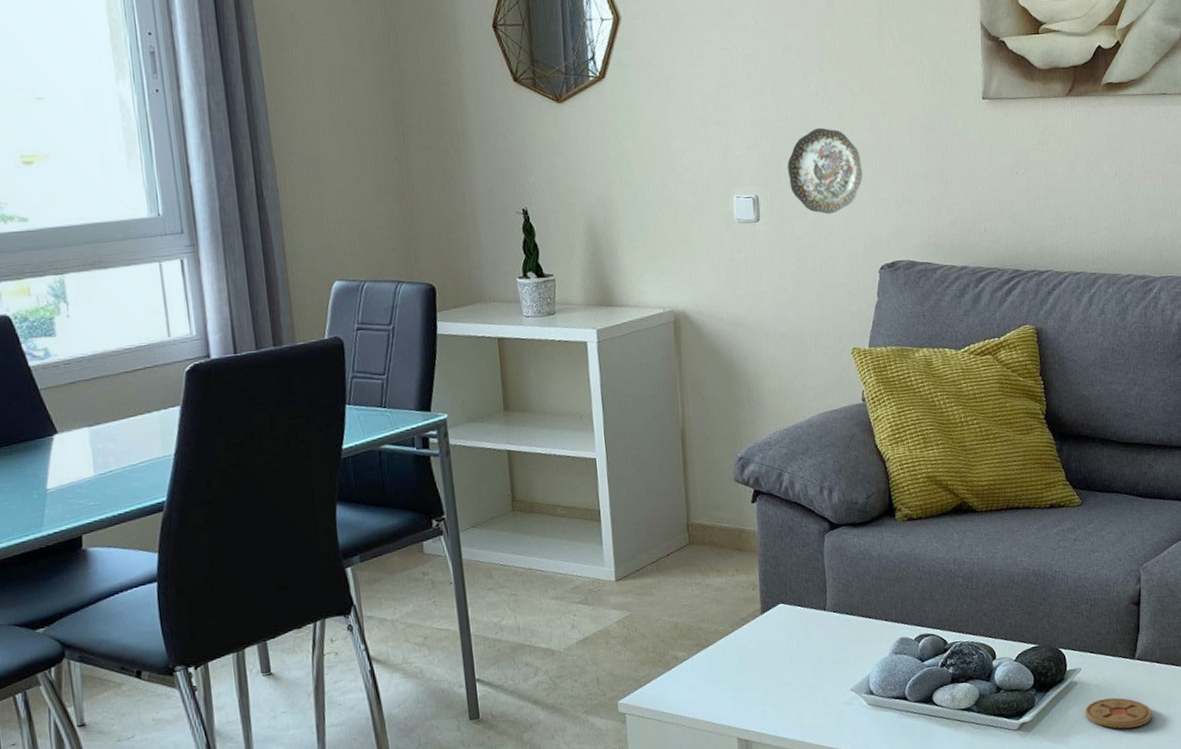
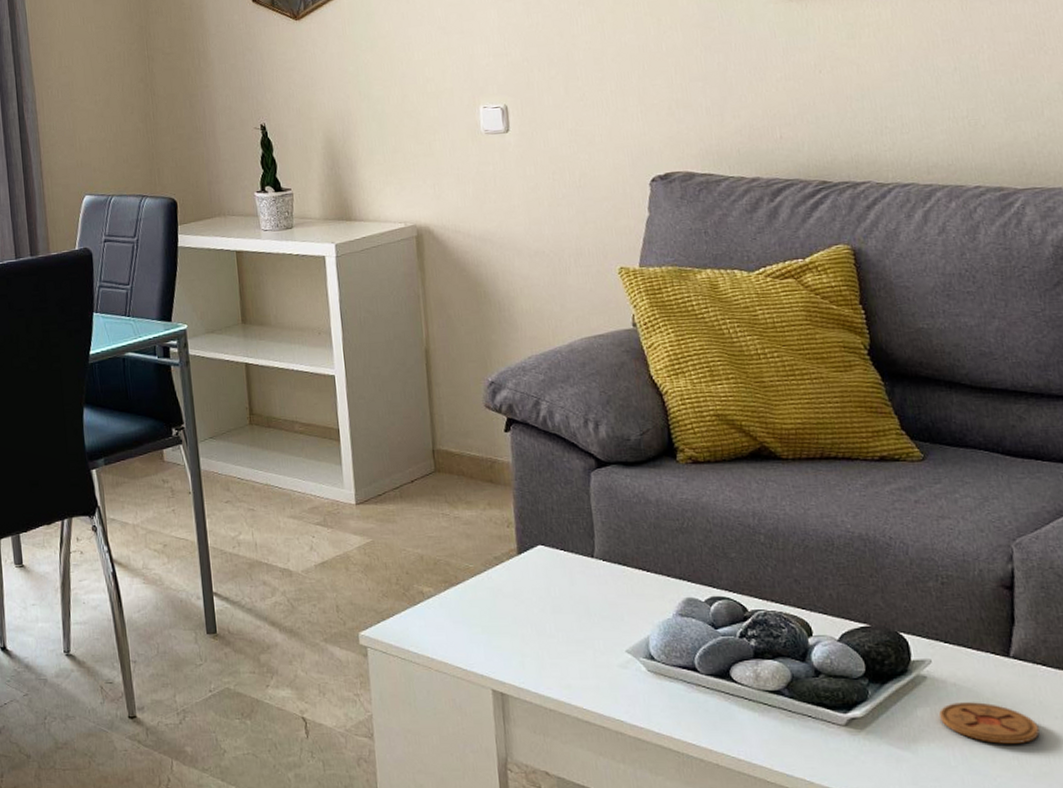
decorative plate: present [787,127,863,214] -> none [539,31,628,123]

